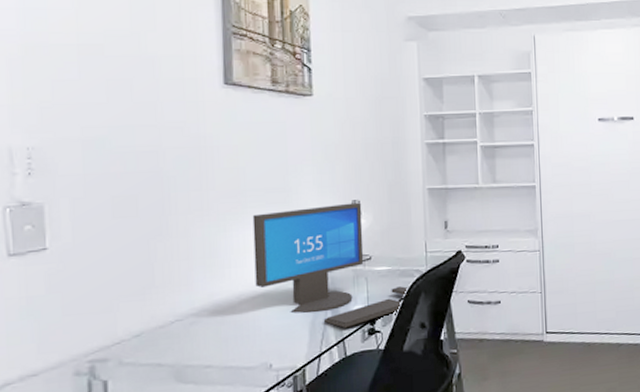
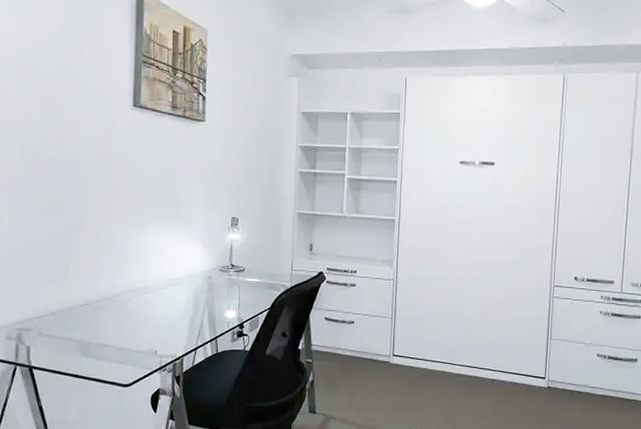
monitor: present [252,202,409,328] -> none [148,219,275,328]

